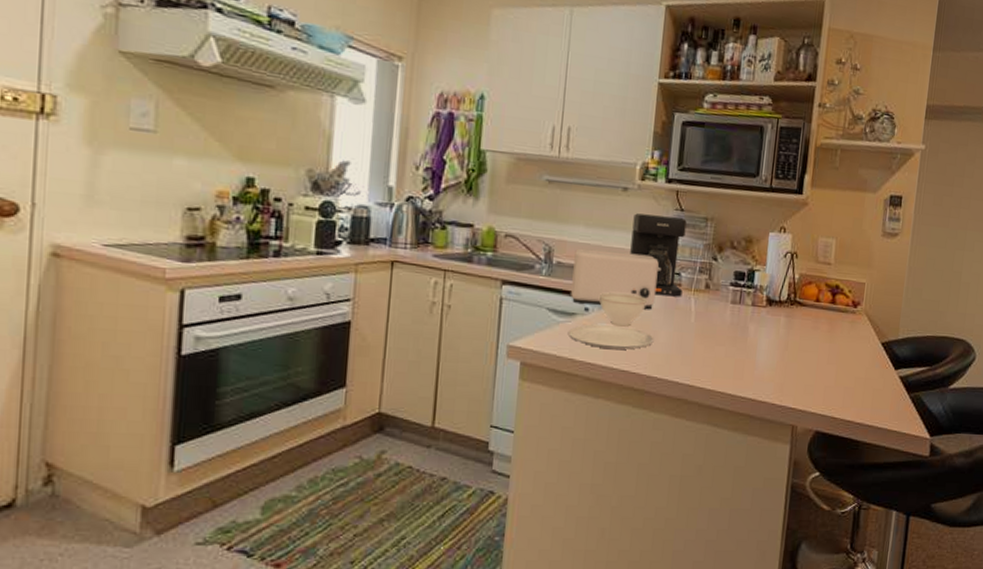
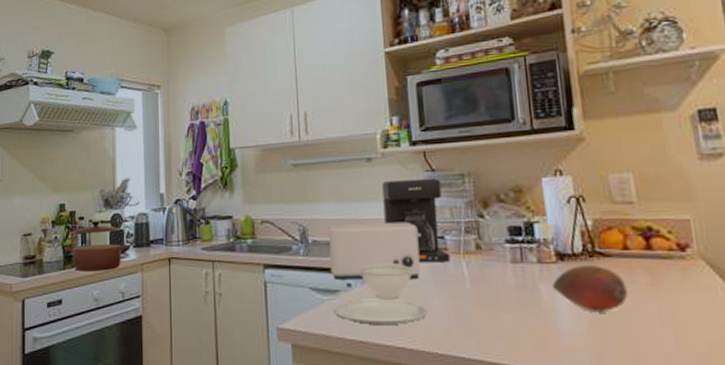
saucepan: none [248,205,342,267] -> present [64,221,129,272]
fruit: none [758,311,812,350] -> present [551,266,628,311]

